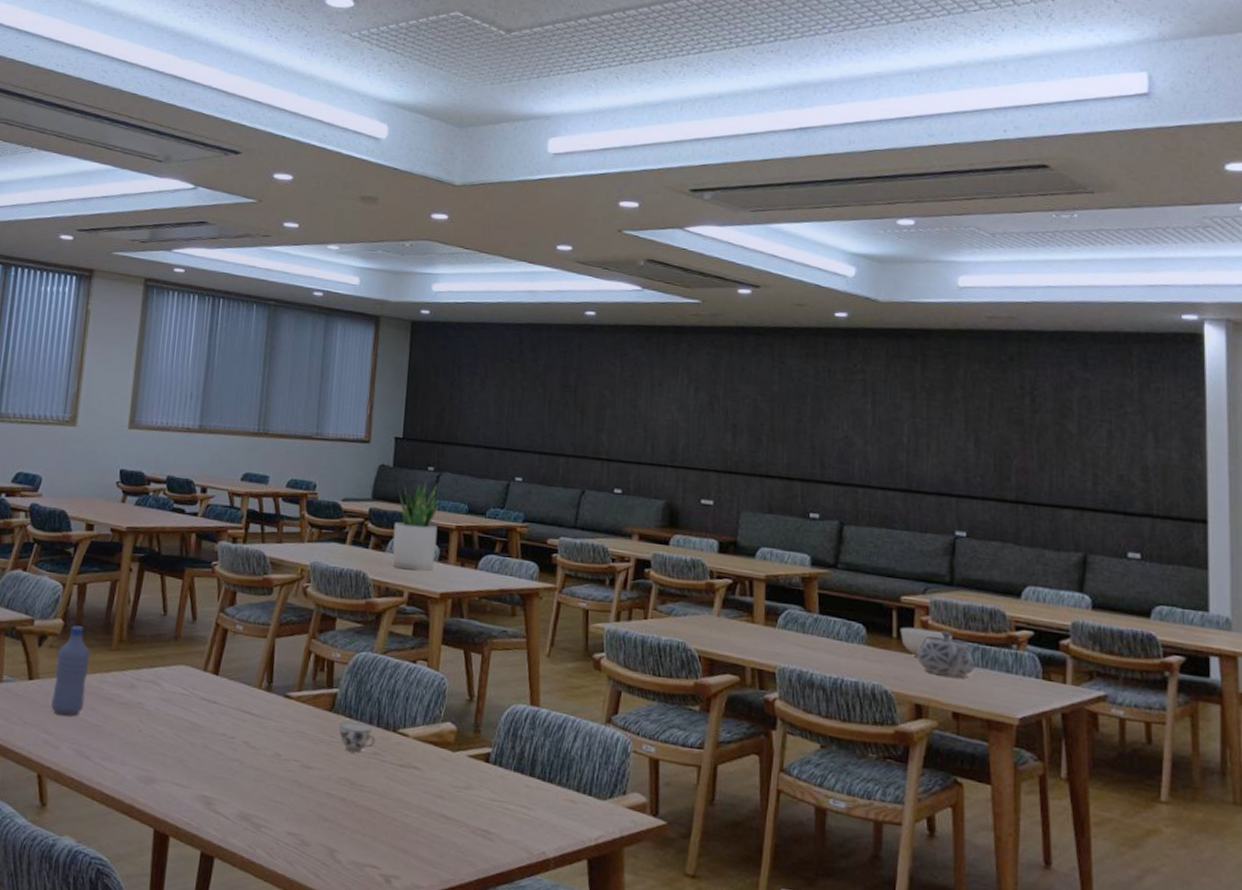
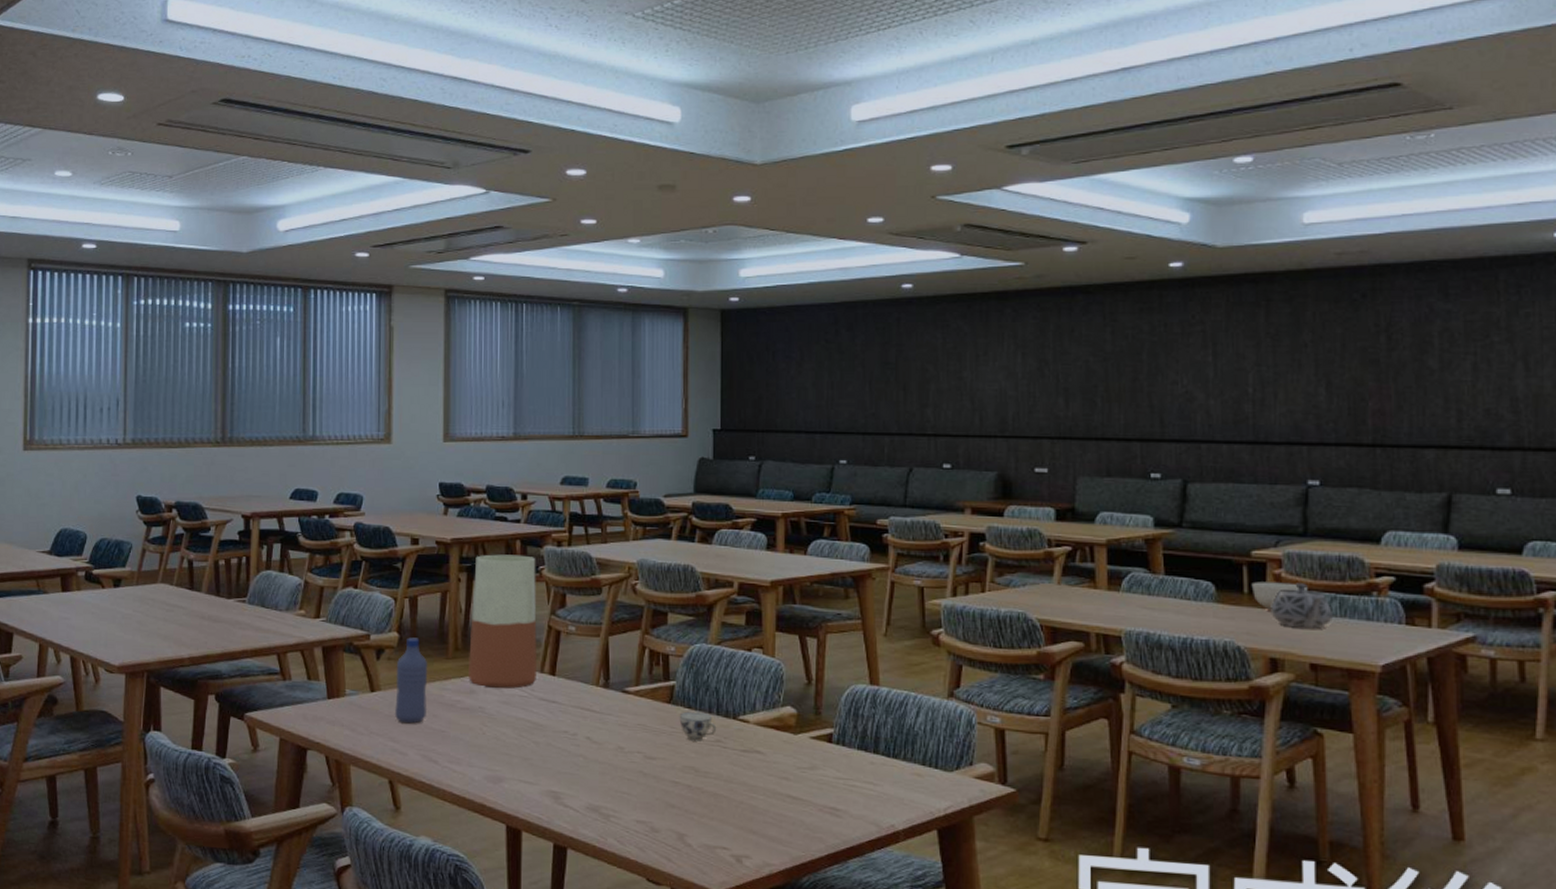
vase: none [130,546,210,685] -> present [469,554,537,688]
planter: present [392,481,441,571] -> none [718,471,765,561]

